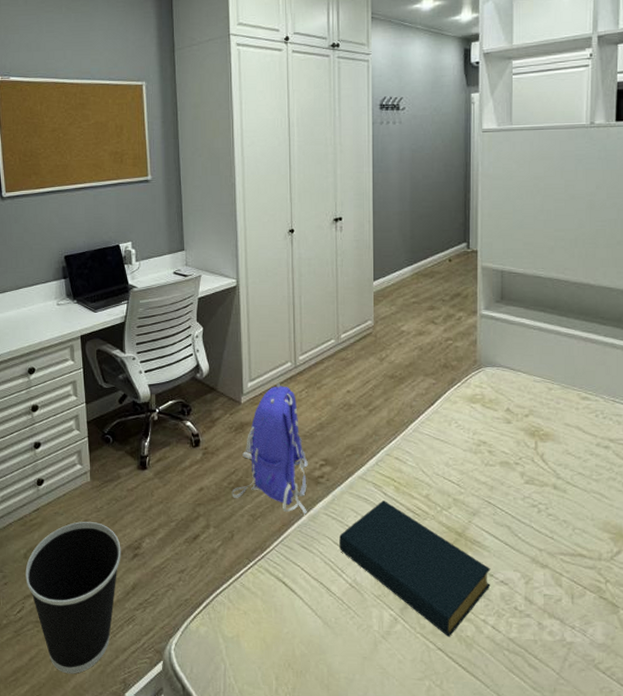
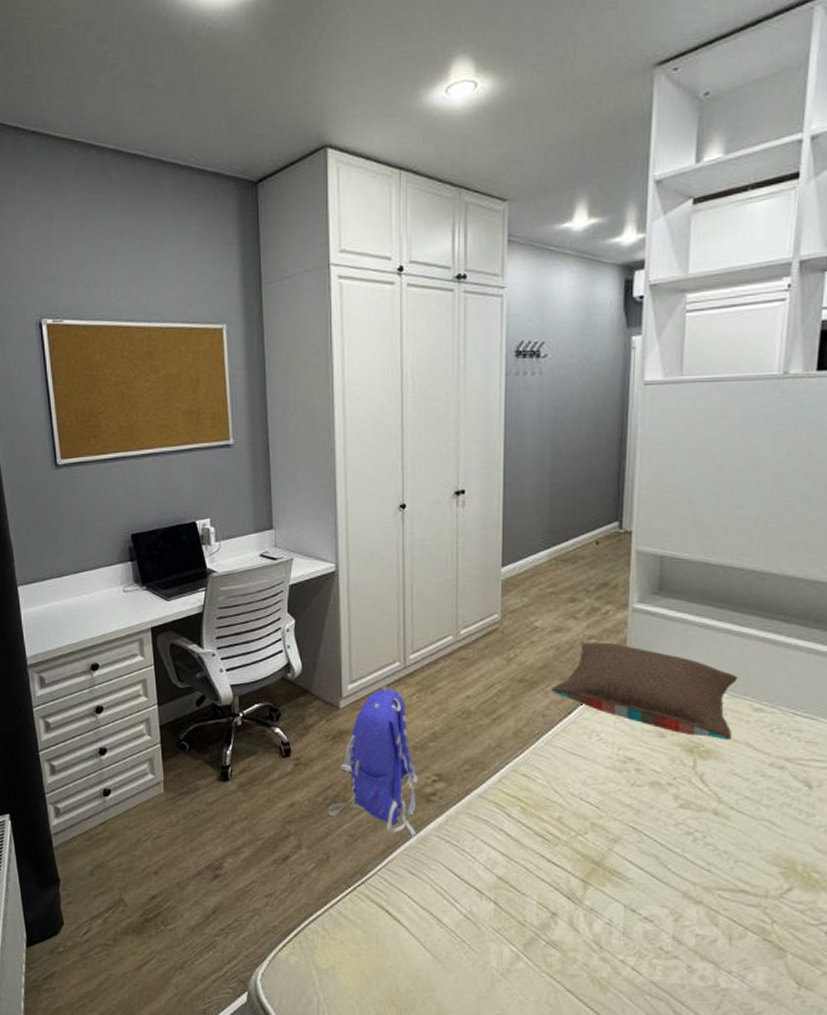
wastebasket: present [25,521,121,674] -> none [92,837,200,1002]
hardback book: present [339,500,491,637] -> none [453,823,633,977]
pillow: none [417,343,567,425] -> present [551,642,737,741]

